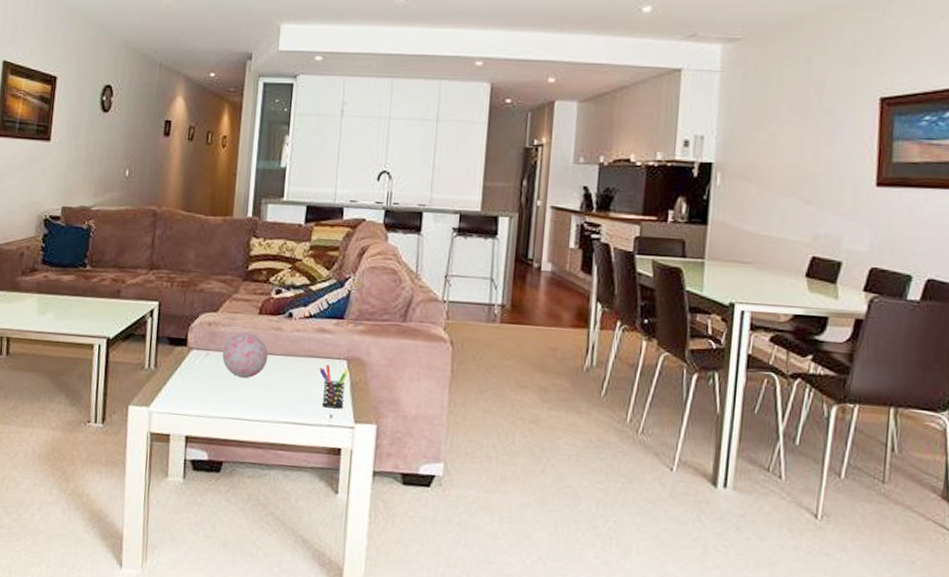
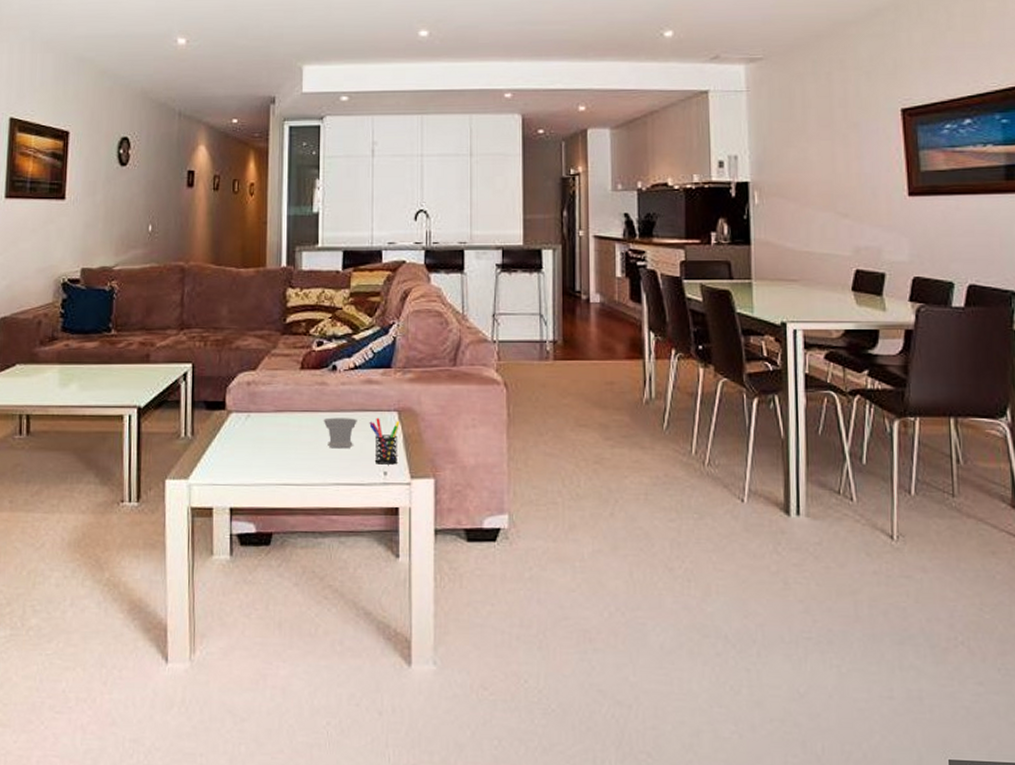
decorative orb: present [222,332,269,379] -> none [264,390,314,440]
cup: none [276,361,309,391] -> present [323,417,357,449]

